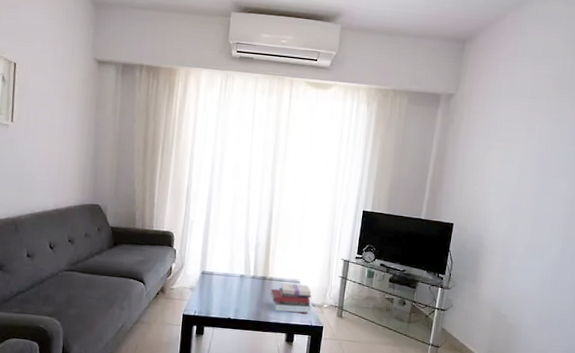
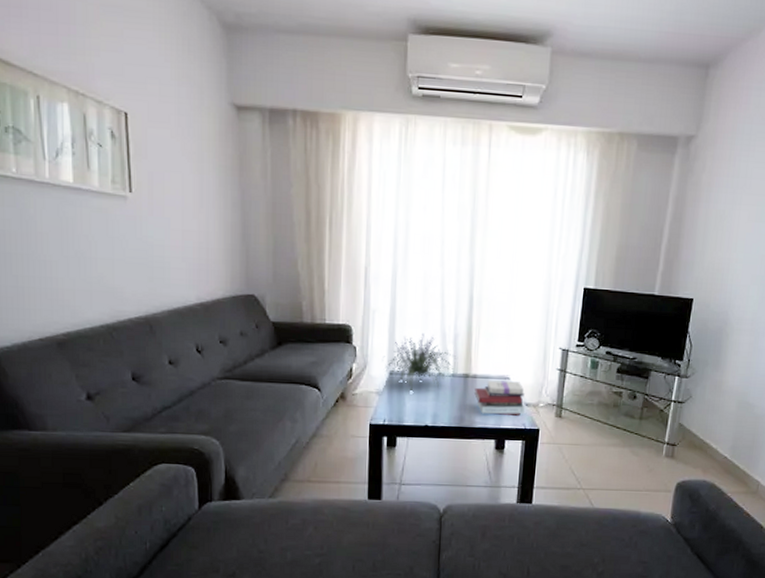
plant: none [197,241,256,288] -> present [382,333,456,391]

